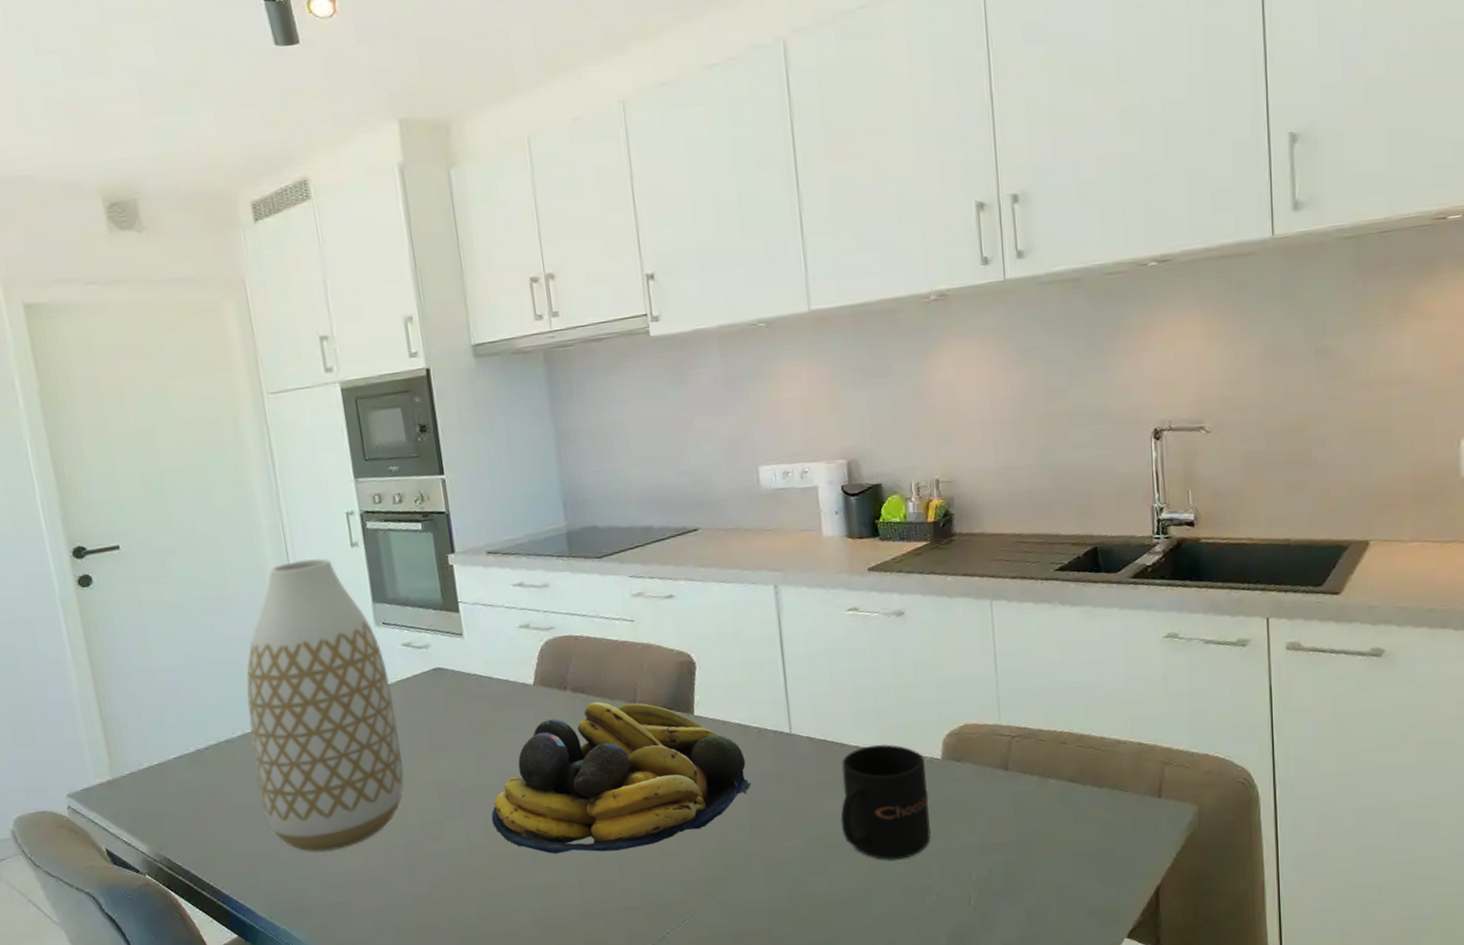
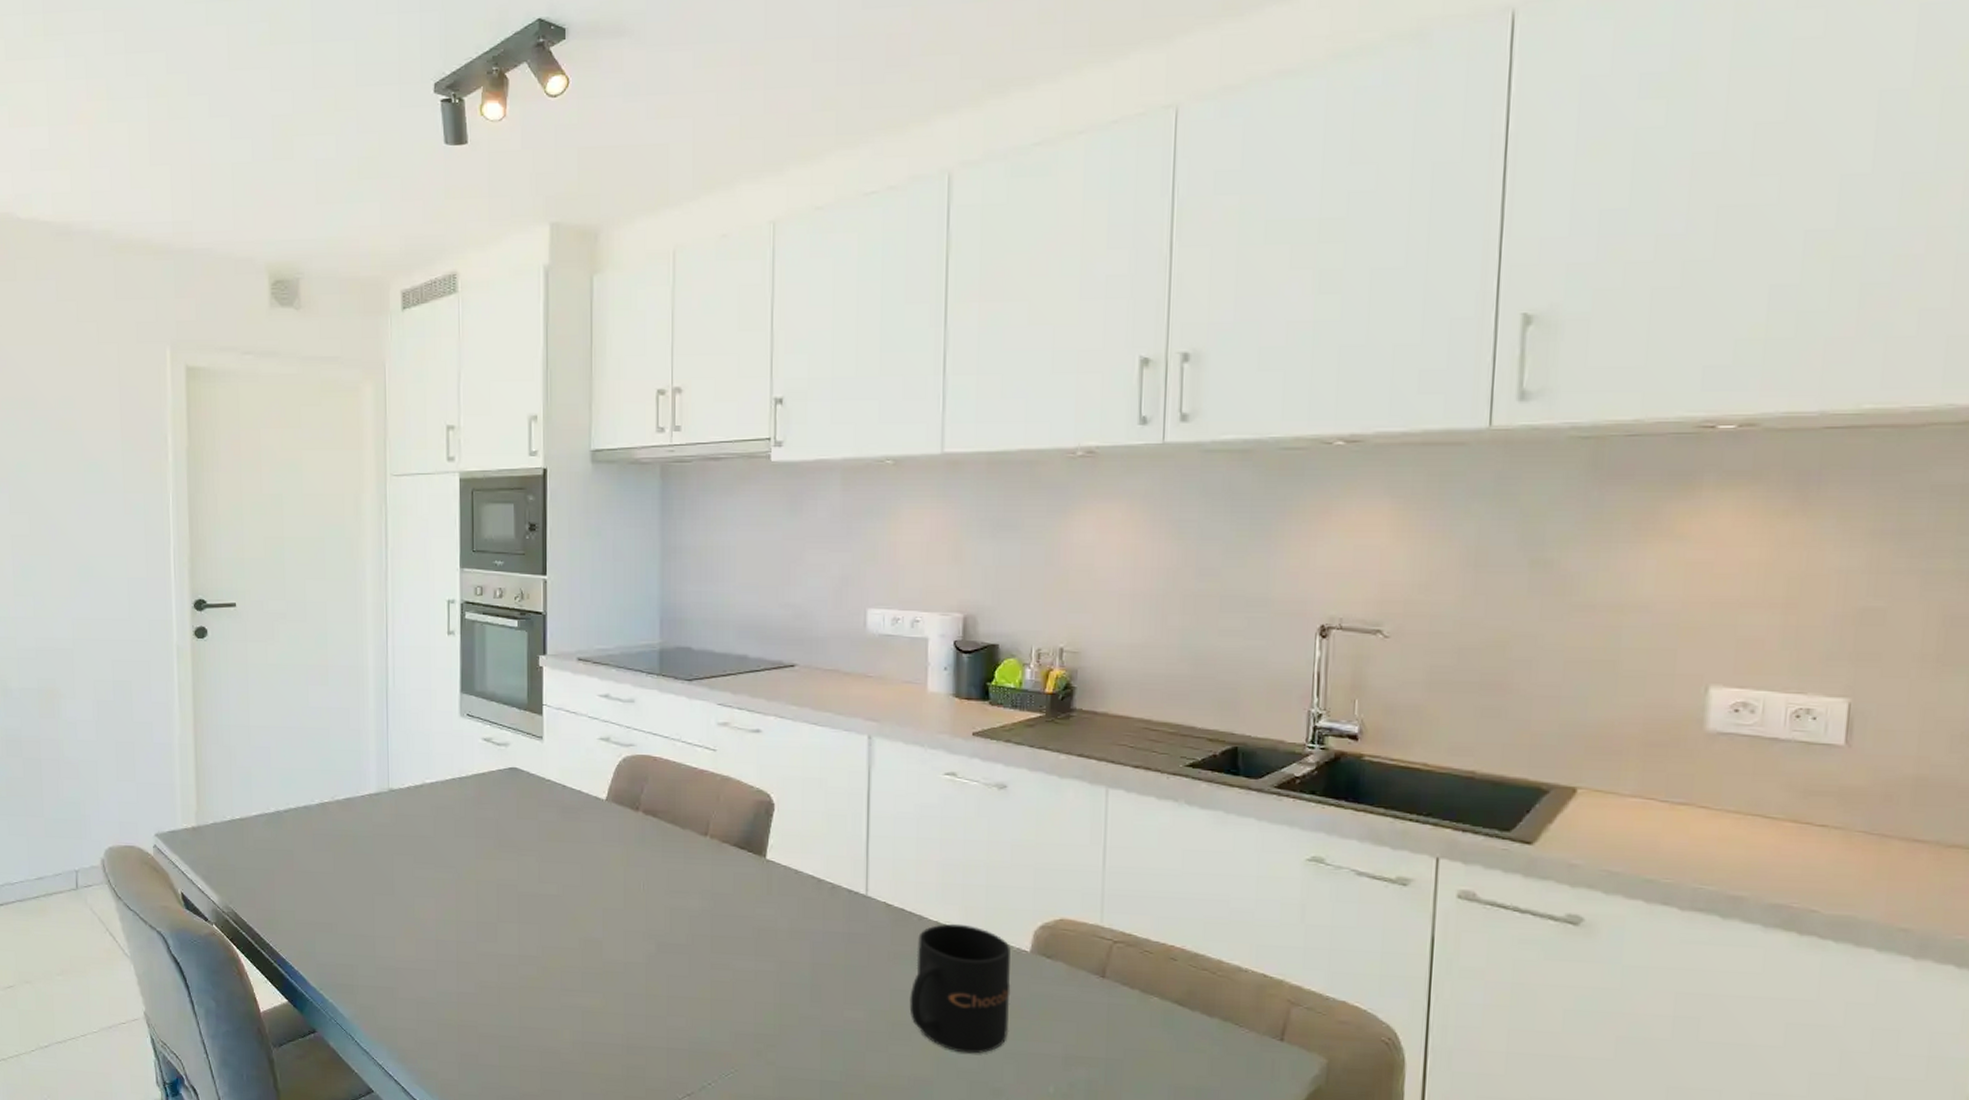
vase: present [246,558,404,852] -> none [328,641,468,933]
fruit bowl: present [492,701,752,854] -> none [547,827,818,987]

